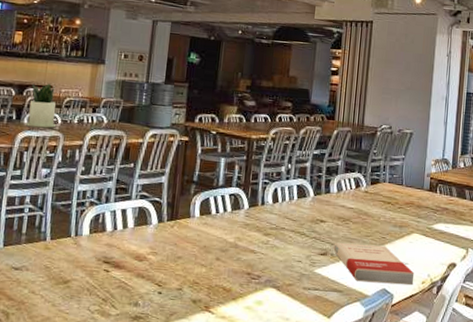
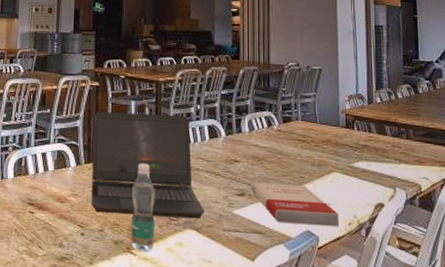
laptop computer: none [171,167,286,278] -> present [91,111,204,219]
bottle: none [210,221,239,310] -> present [130,163,155,252]

